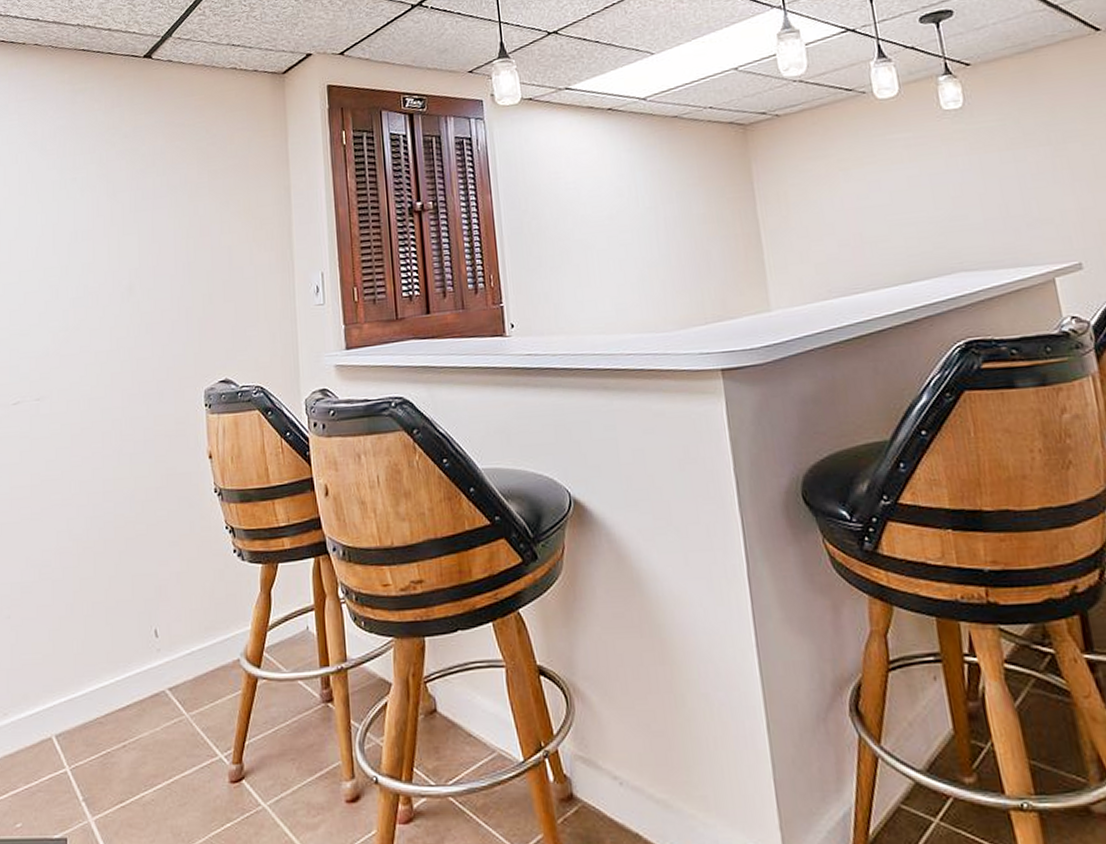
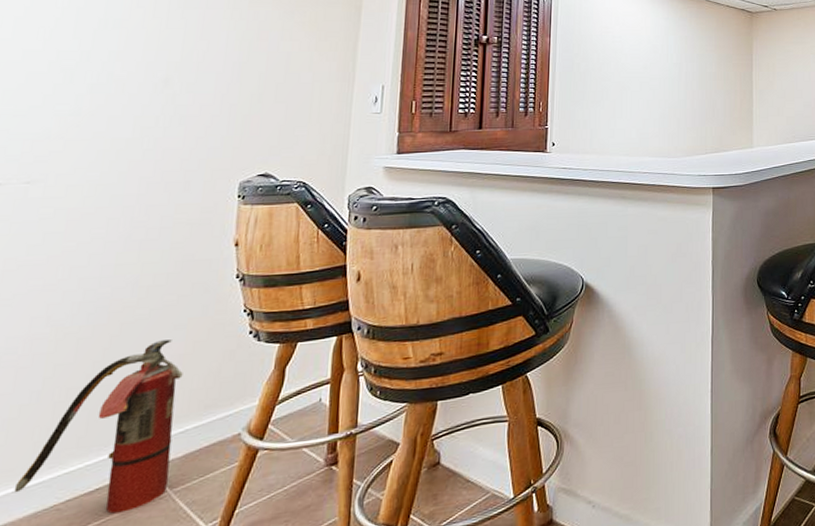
fire extinguisher: none [65,556,185,732] -> present [13,339,183,514]

